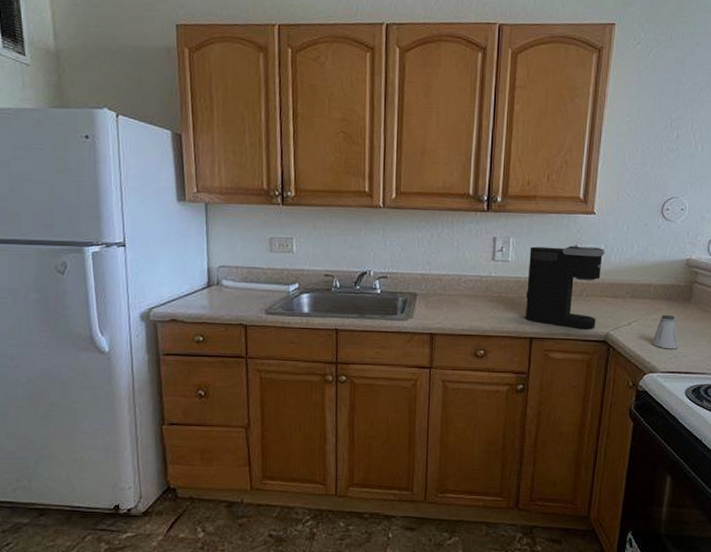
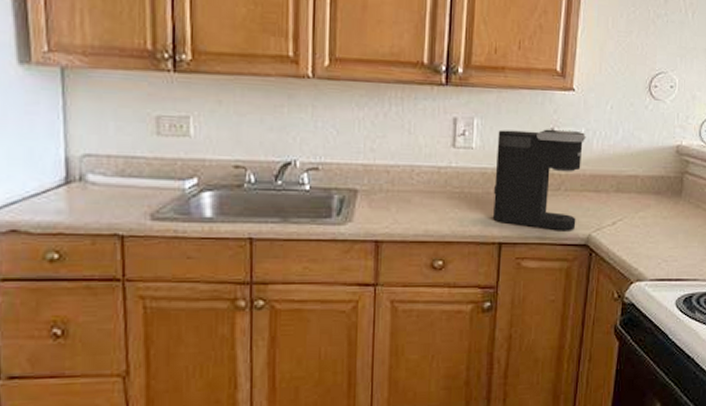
saltshaker: present [652,314,679,349] -> none [639,211,669,253]

